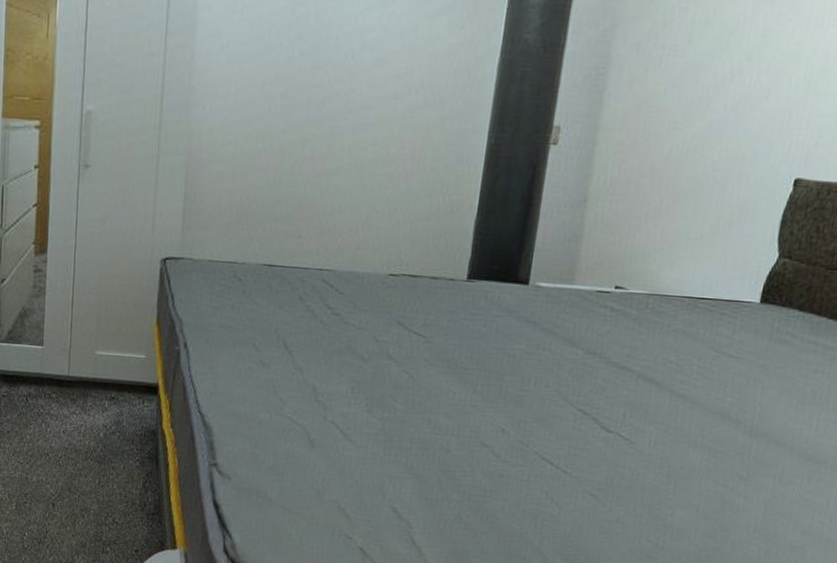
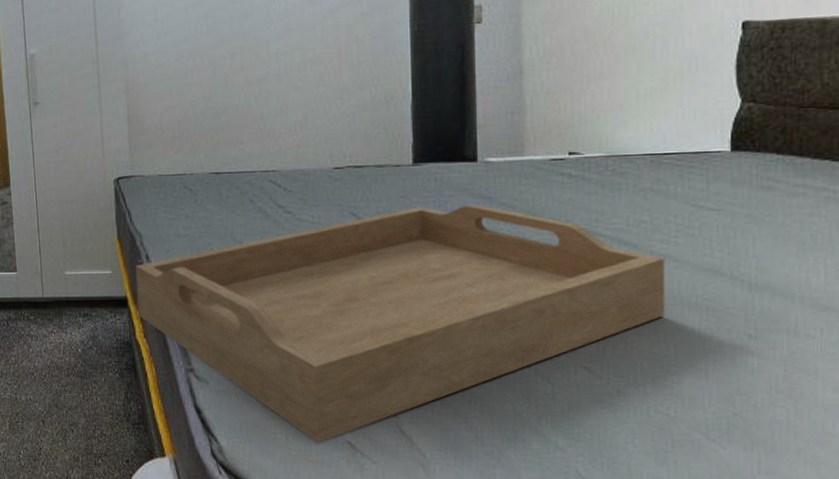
serving tray: none [168,323,683,546] -> present [136,204,665,443]

